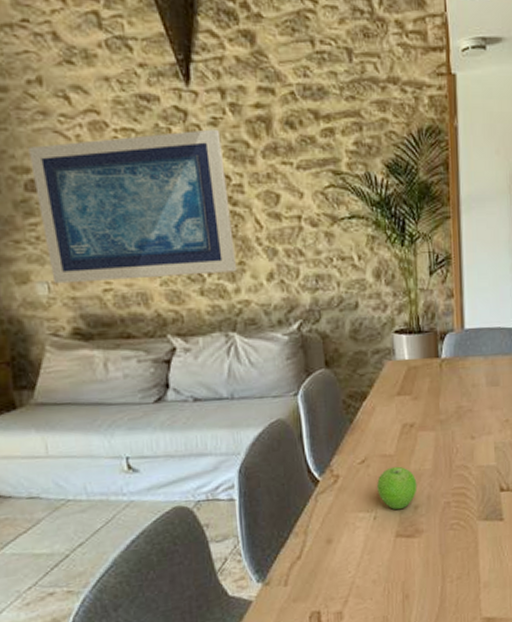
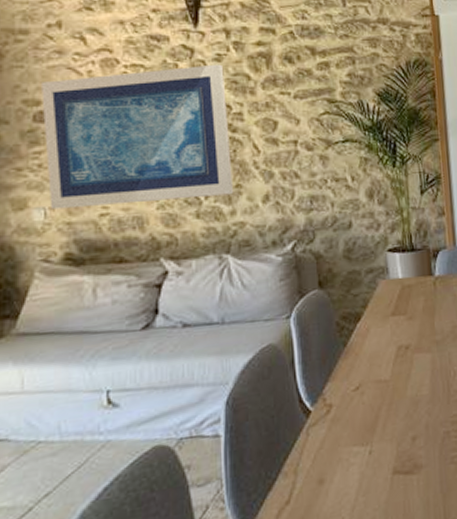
fruit: present [377,466,417,509] -> none [372,392,415,442]

